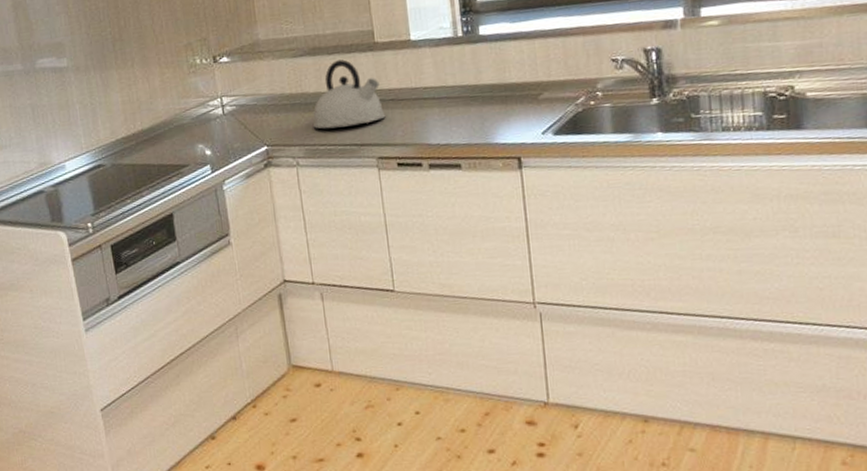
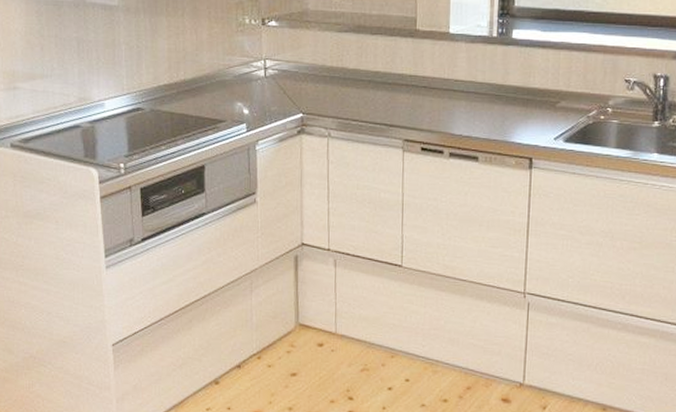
kettle: present [312,59,386,129] -> none [348,41,417,106]

